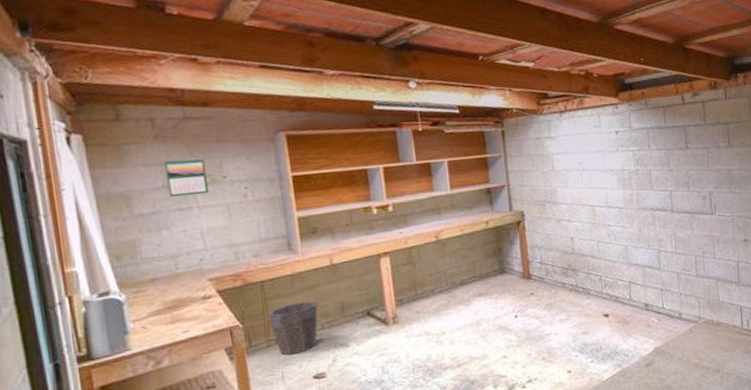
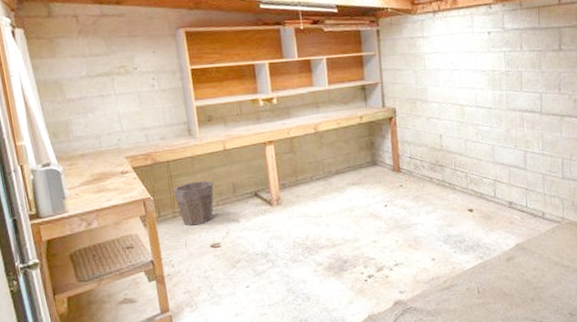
calendar: present [164,158,210,197] -> none [87,51,124,85]

